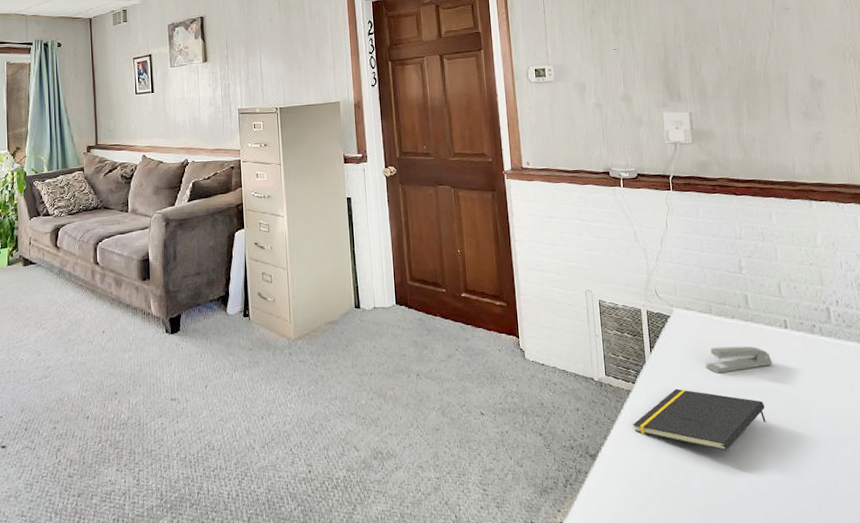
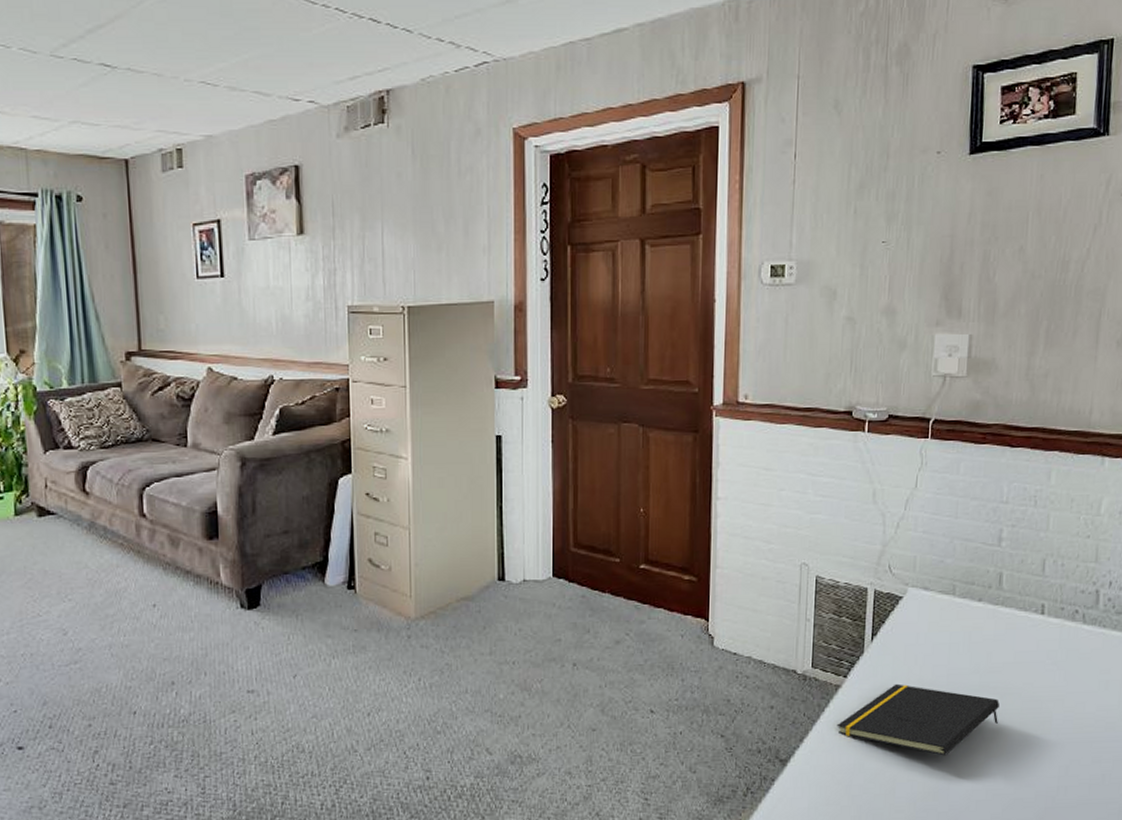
stapler: present [706,346,773,374] -> none [937,634,1019,667]

